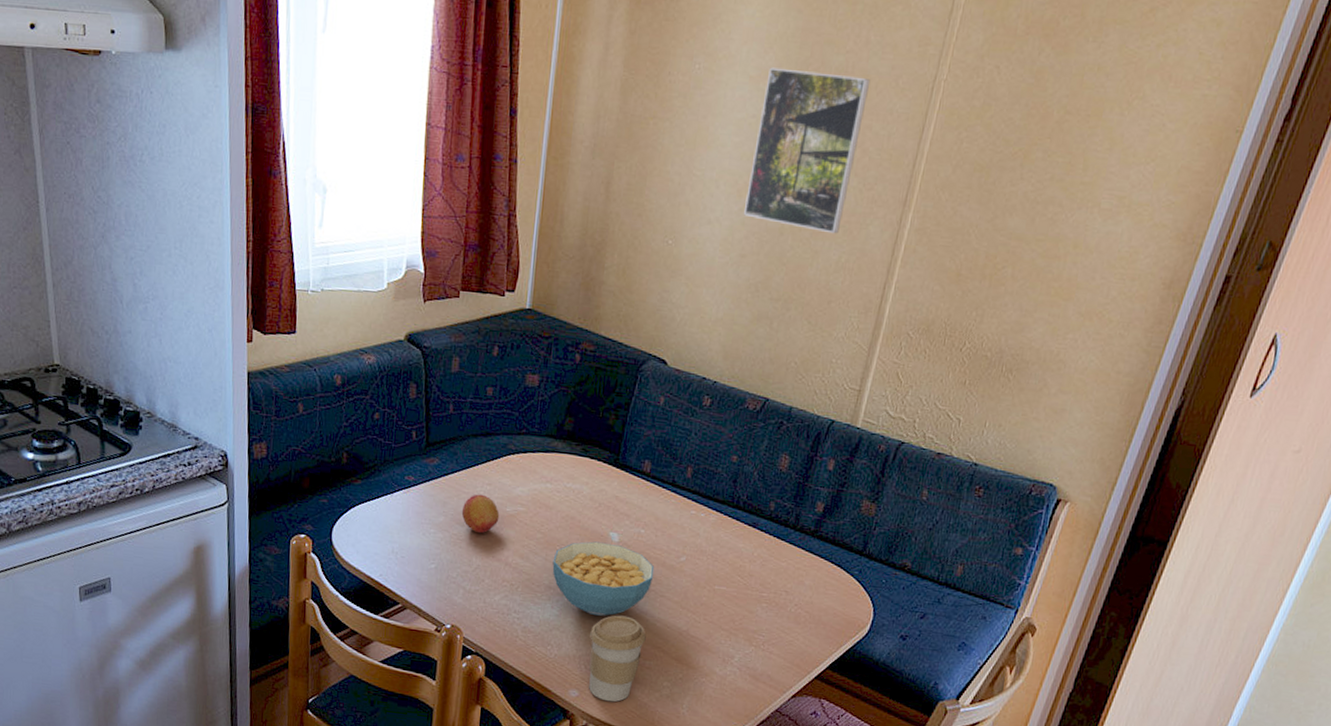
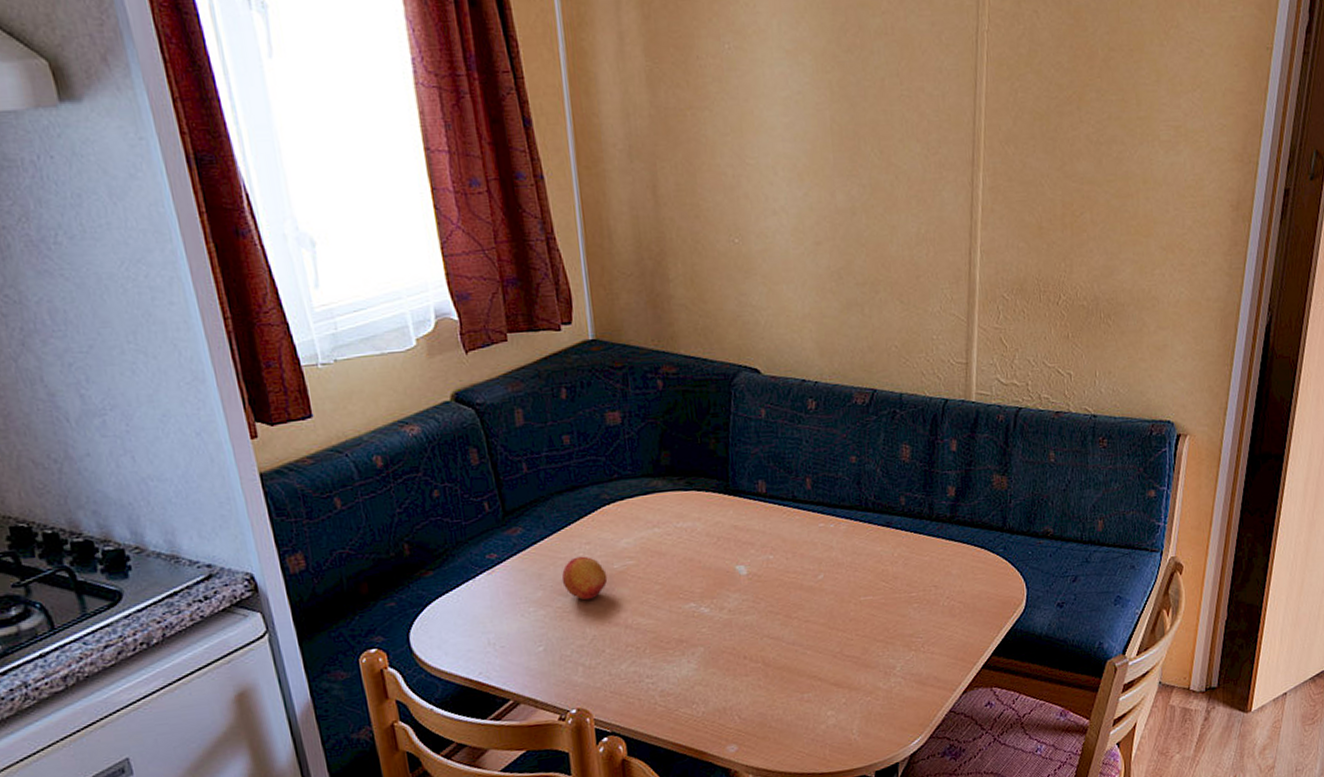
cereal bowl: present [552,541,655,617] -> none [678,577,794,660]
coffee cup: present [589,615,646,702] -> none [736,651,799,748]
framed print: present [743,67,871,234] -> none [805,37,913,206]

